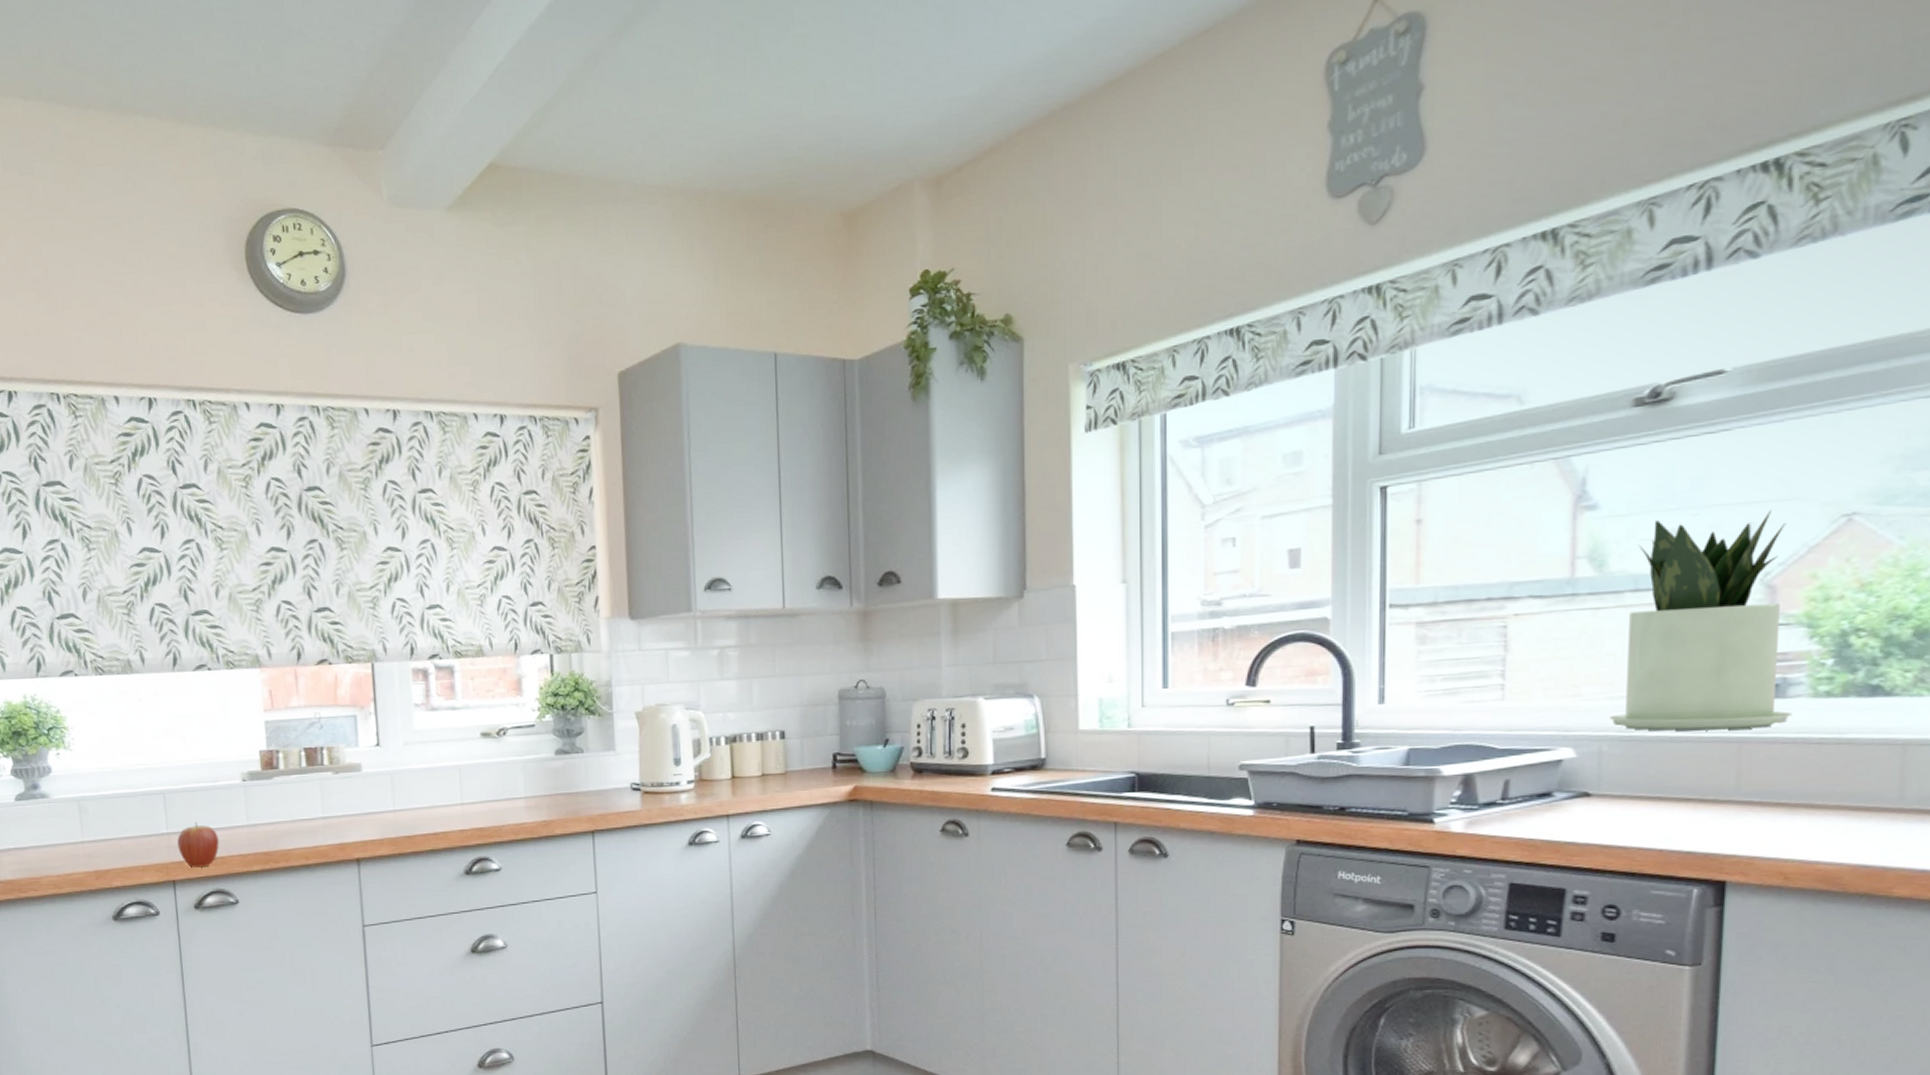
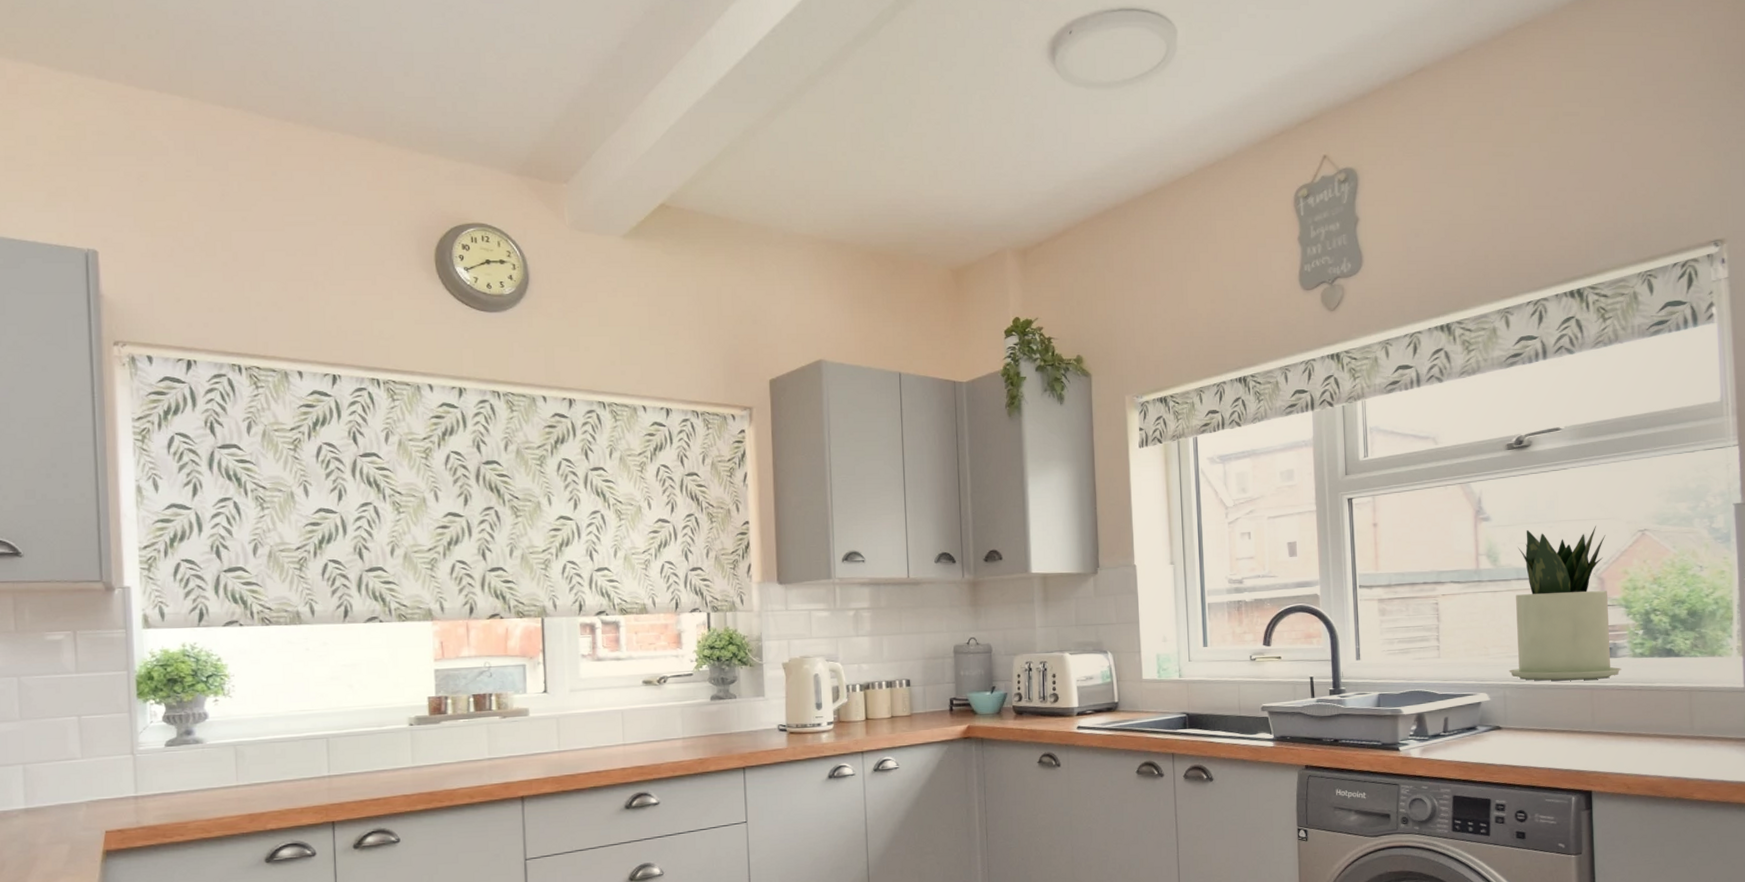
fruit: present [177,822,219,868] -> none [339,765,383,809]

